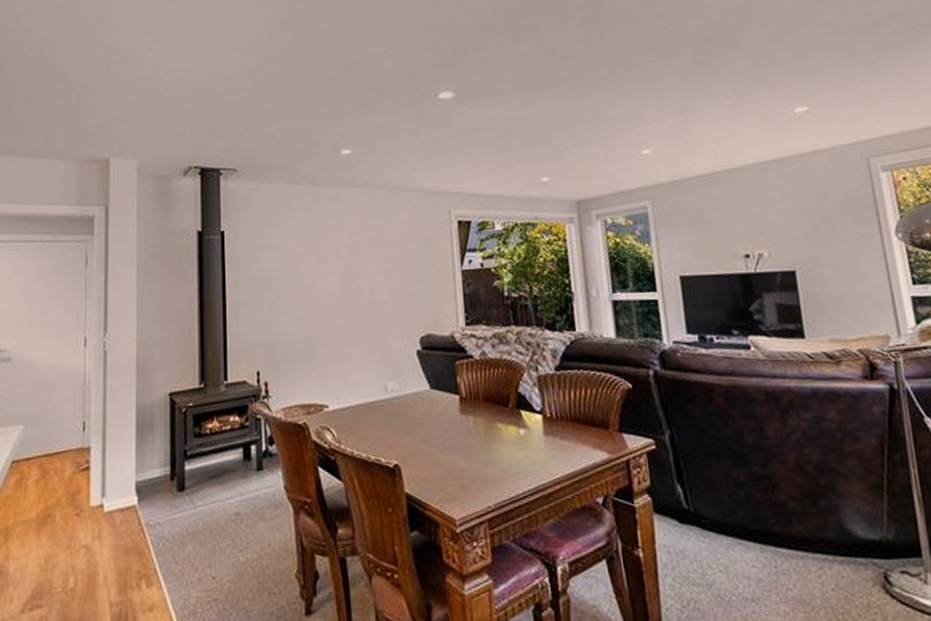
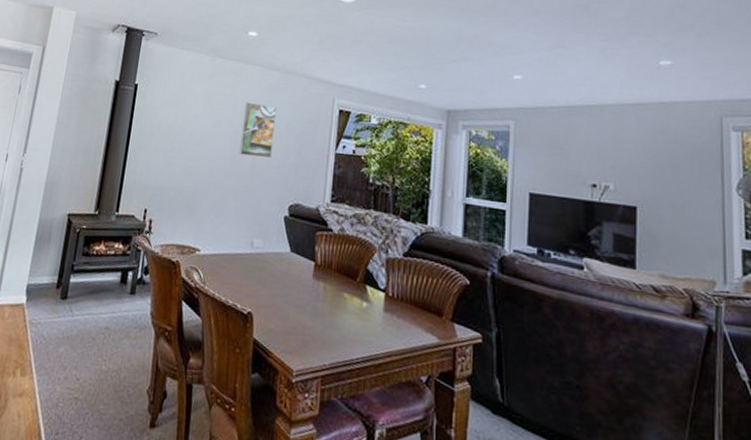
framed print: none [351,229,391,291] -> present [239,102,277,159]

